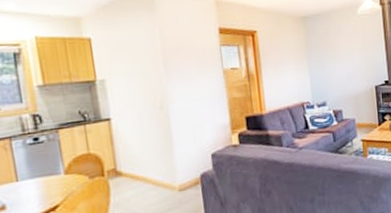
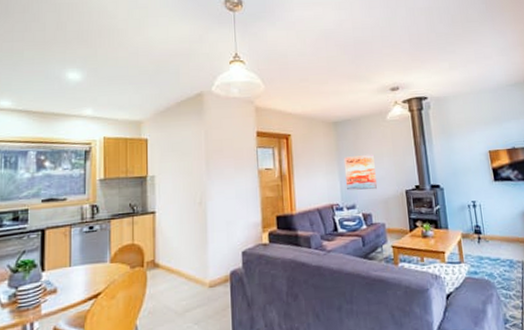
wall art: none [313,50,348,88] -> present [343,154,378,191]

